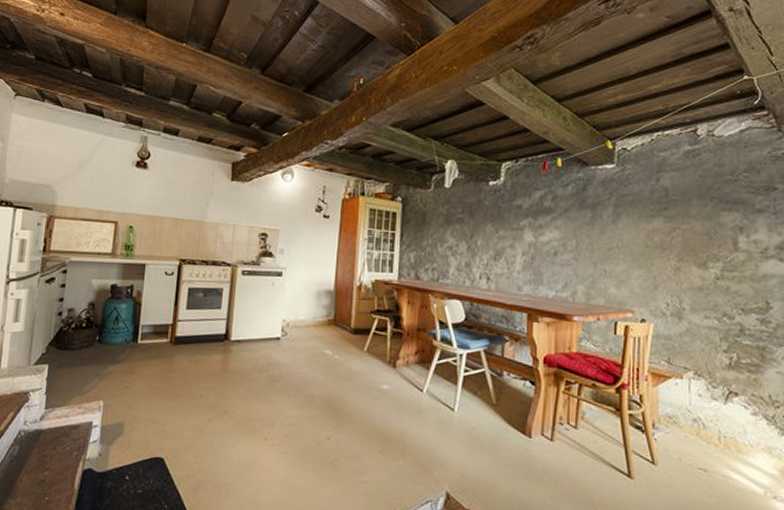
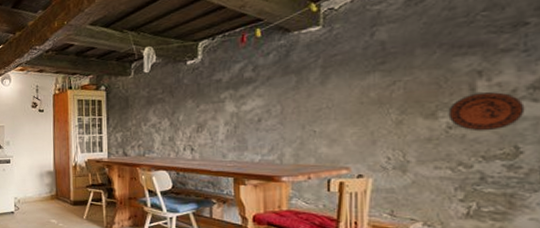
decorative plate: none [716,248,774,285] -> present [448,92,525,132]

